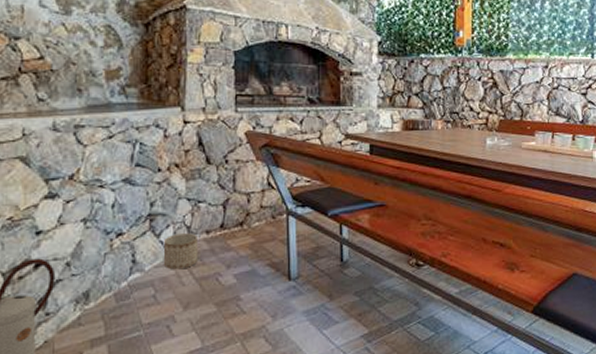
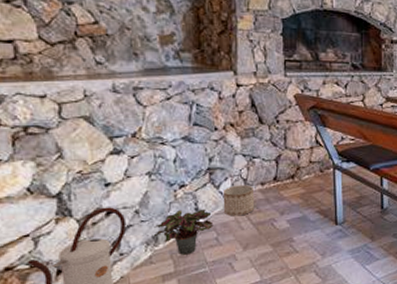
potted plant: none [84,261,152,316] -> present [153,209,214,255]

